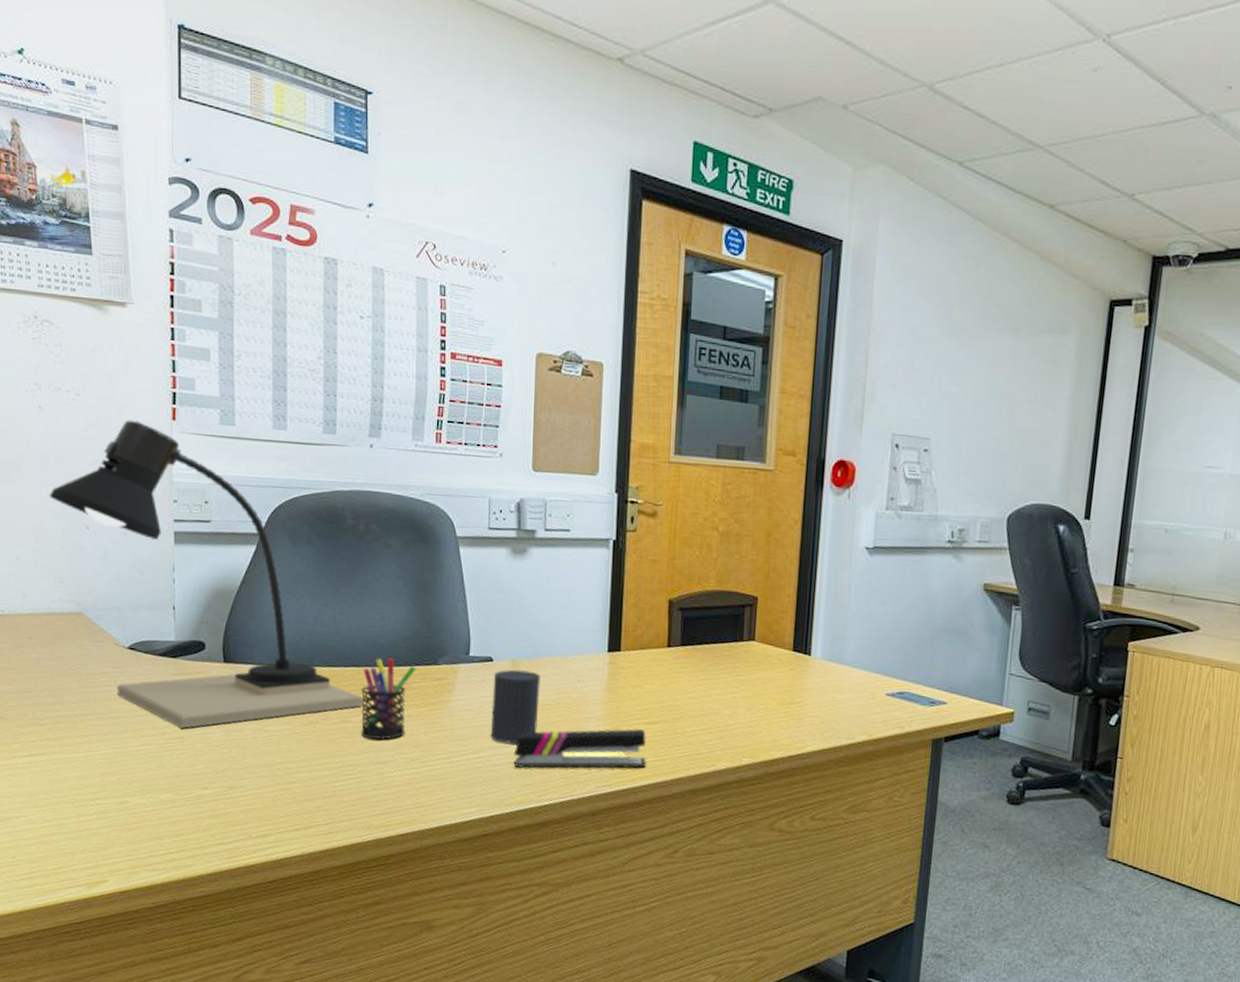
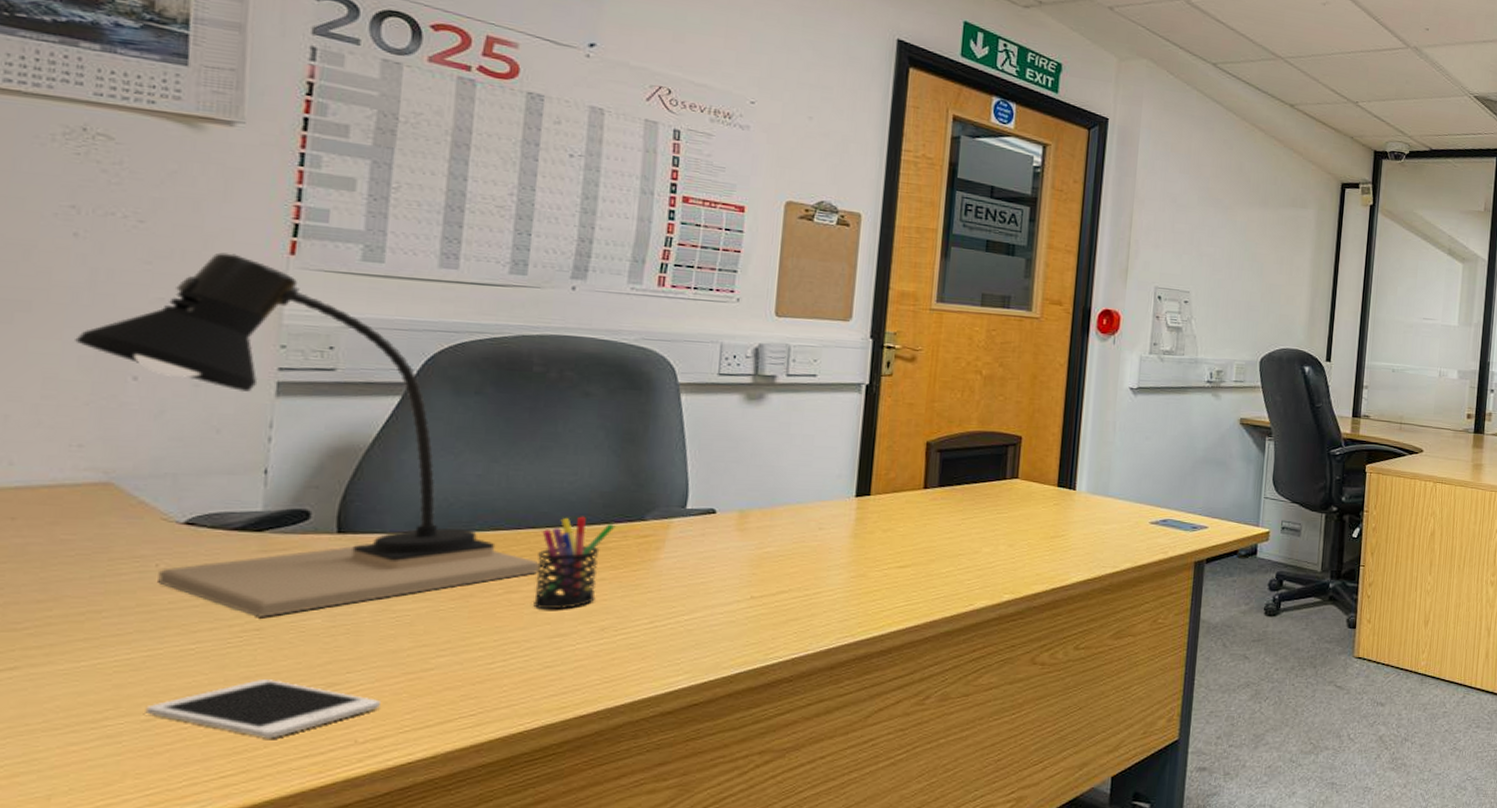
cell phone: none [120,778,263,827] -> present [145,679,380,739]
cup: present [490,669,540,744] -> none [707,520,774,601]
stapler: present [513,728,646,769] -> none [736,573,897,626]

